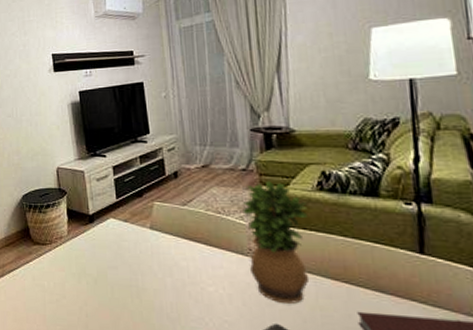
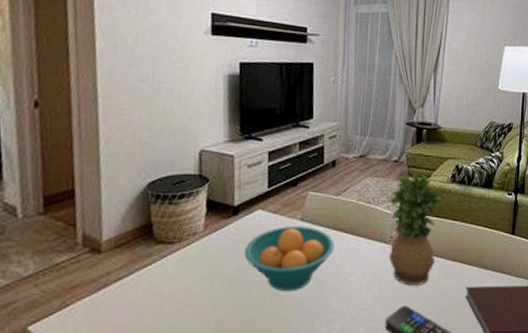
fruit bowl: none [102,234,188,295] -> present [244,226,335,292]

